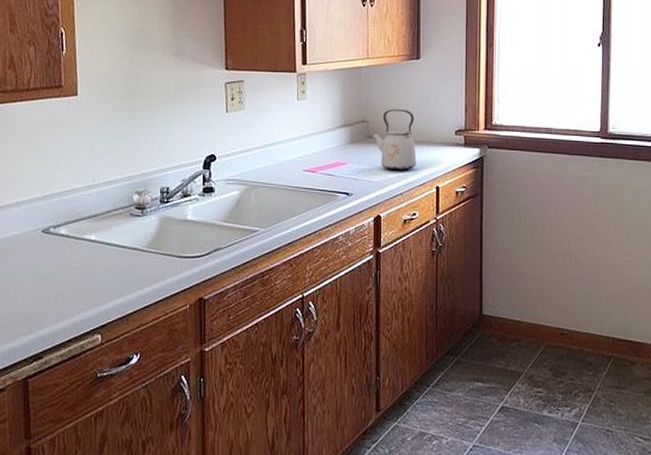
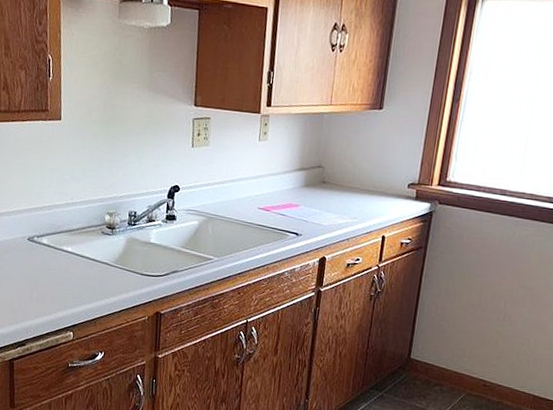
kettle: present [372,109,417,171] -> none [326,157,370,218]

